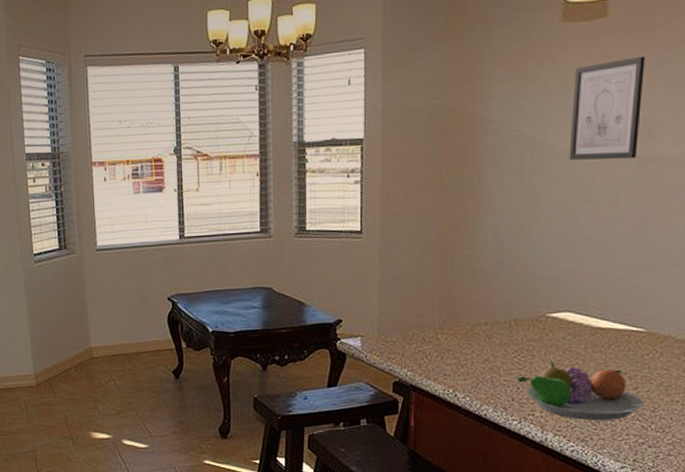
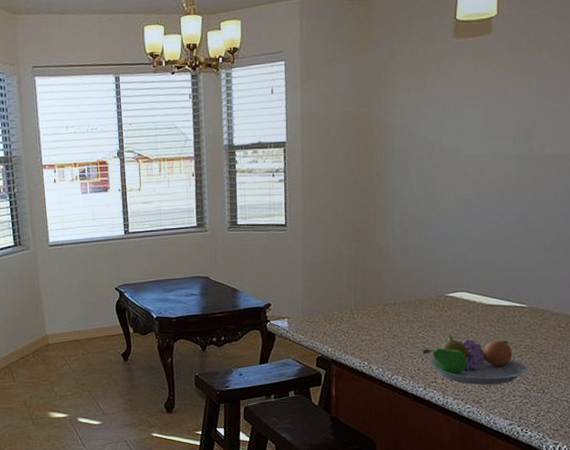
wall art: present [569,56,645,161] -> none [461,68,523,160]

